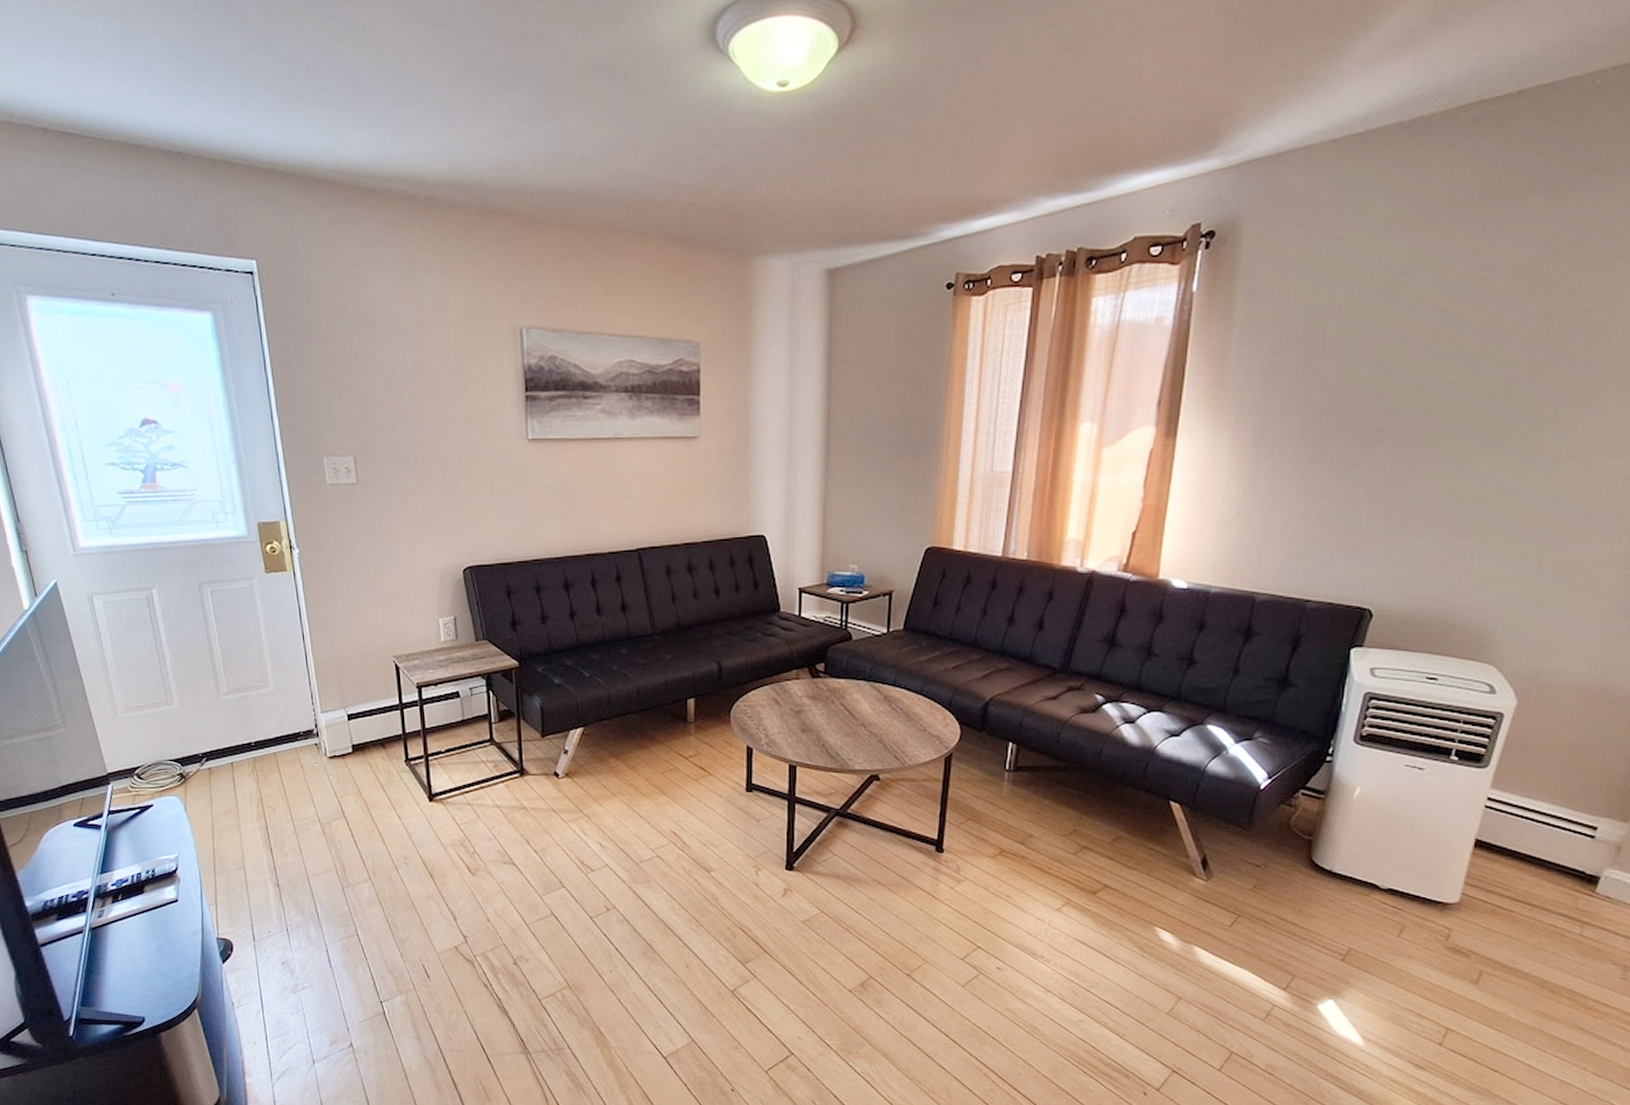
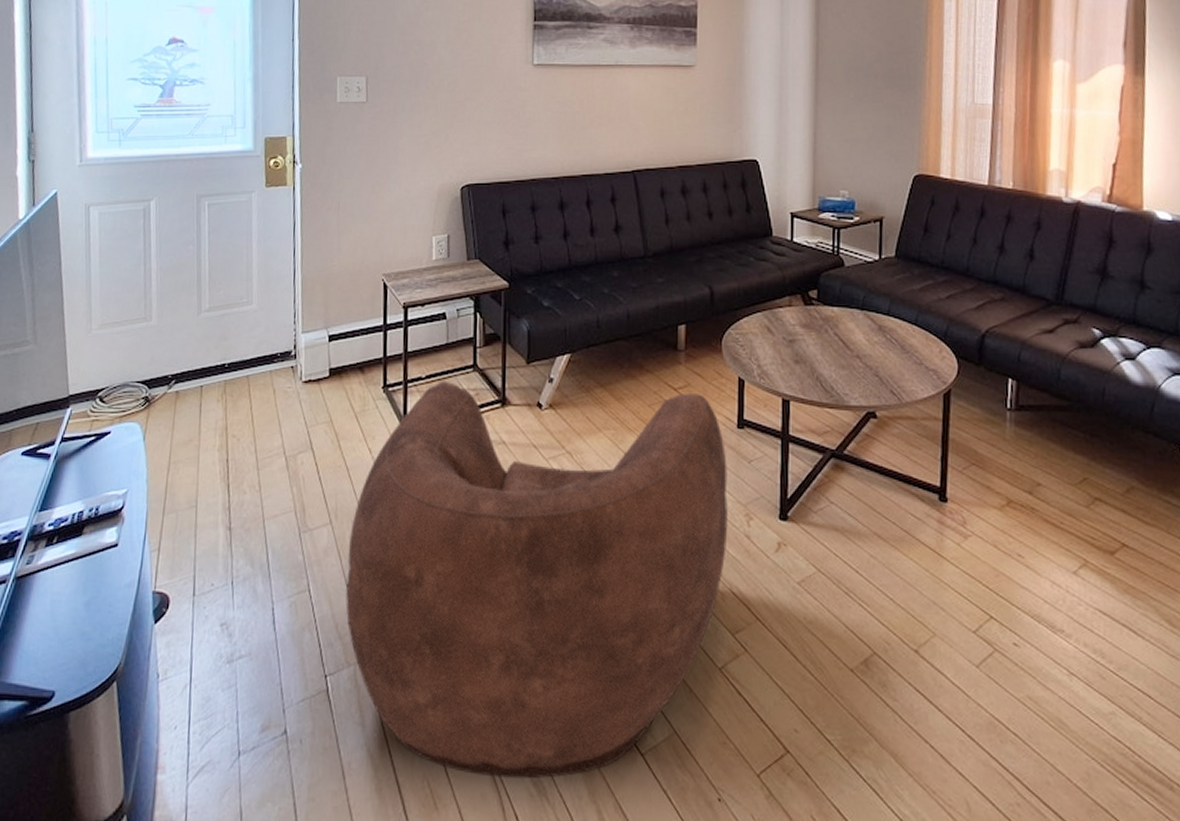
armchair: none [389,754,738,1077] -> present [345,380,728,779]

